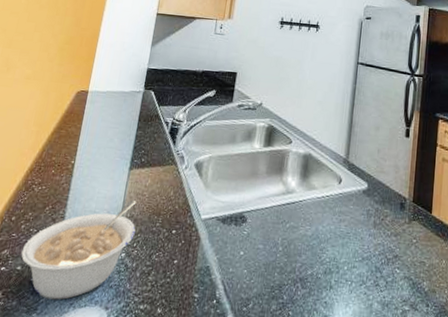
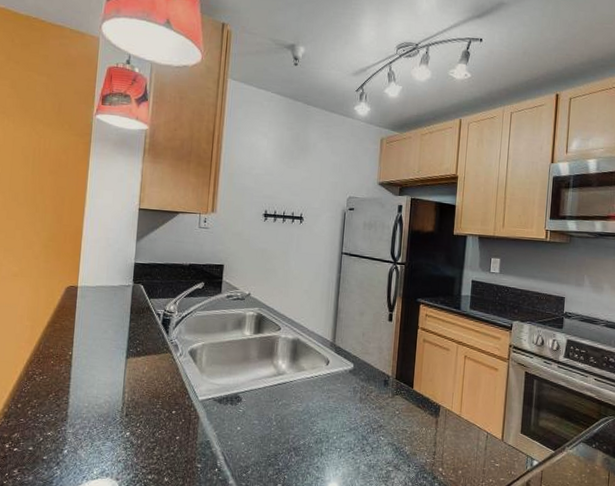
legume: present [21,200,137,300] -> none [31,386,138,474]

